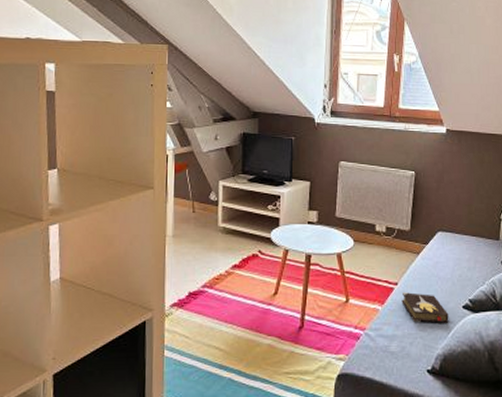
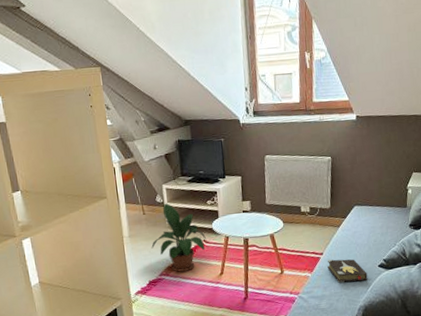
potted plant: none [197,202,262,285] -> present [151,203,206,272]

